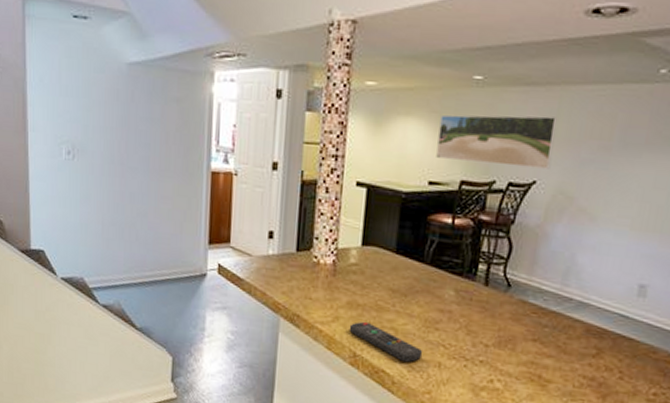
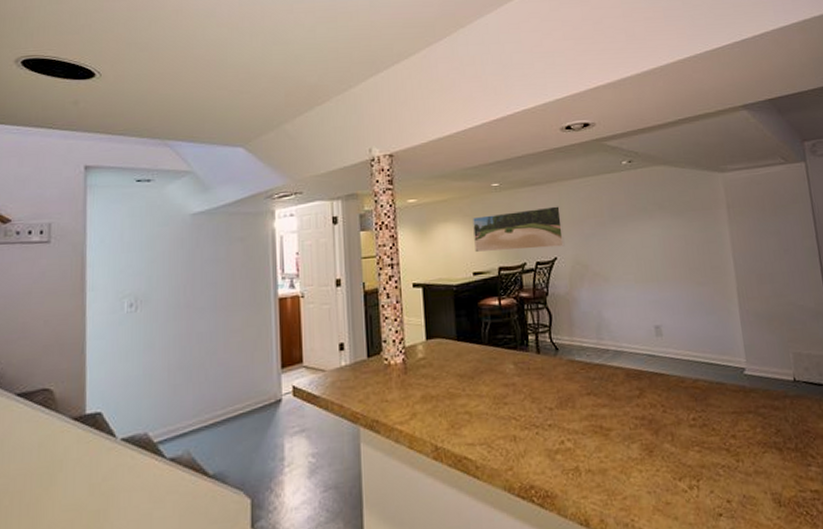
remote control: present [349,321,423,363] -> none [427,411,498,444]

